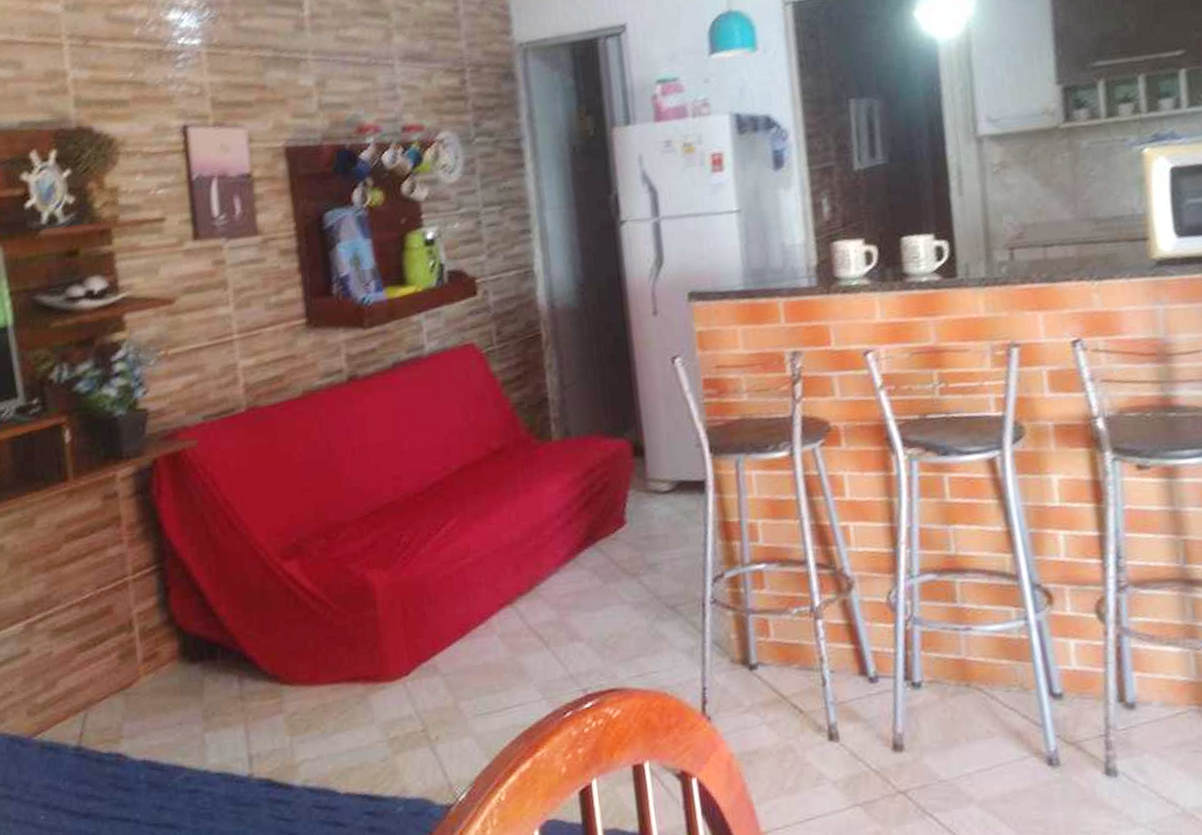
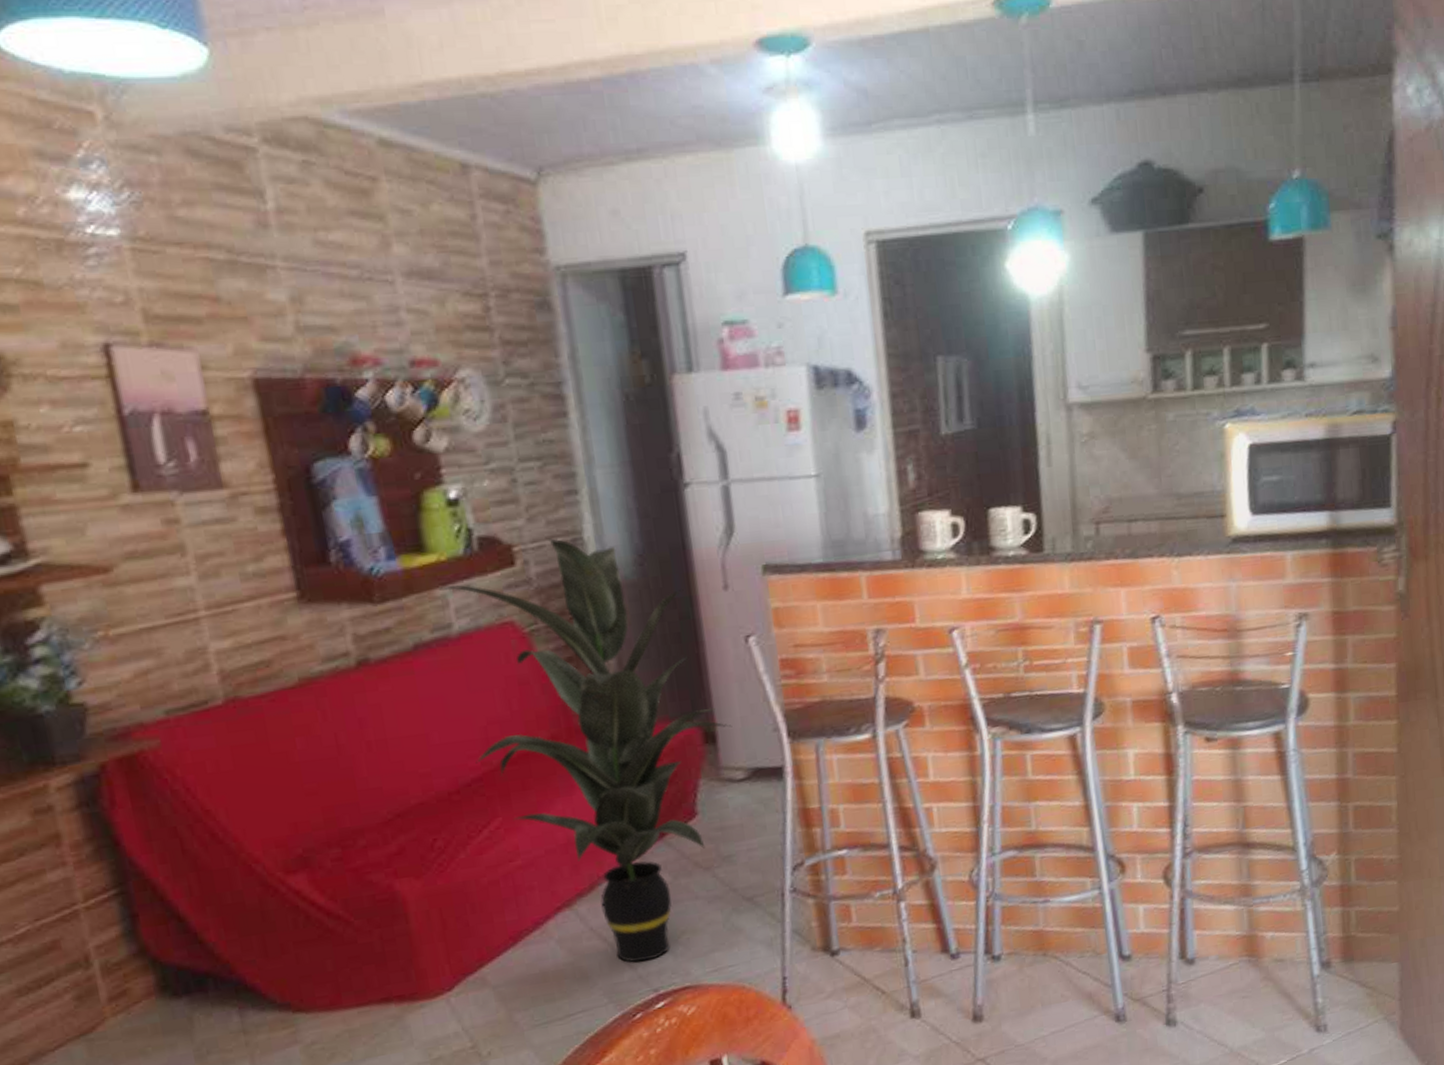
indoor plant: none [415,271,659,662] -> present [439,538,732,963]

